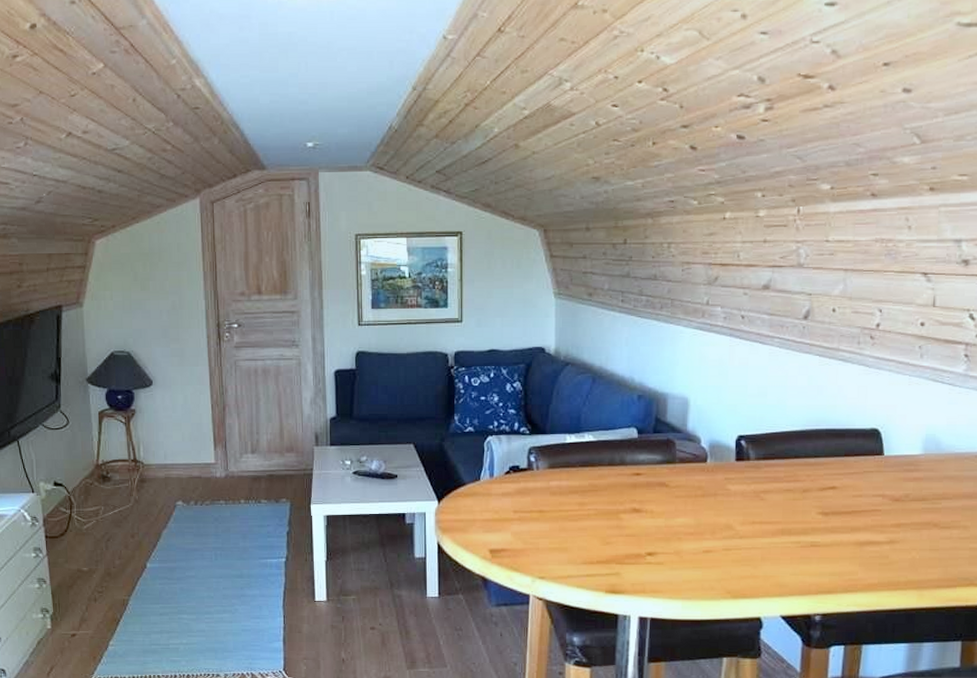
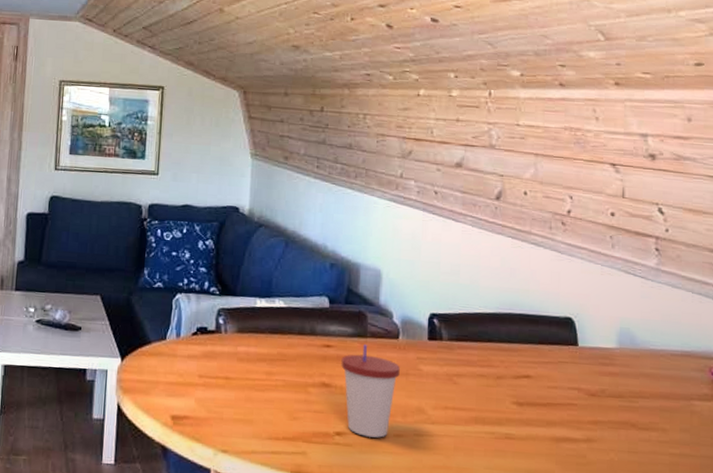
cup: none [651,469,708,555] -> present [341,343,400,438]

